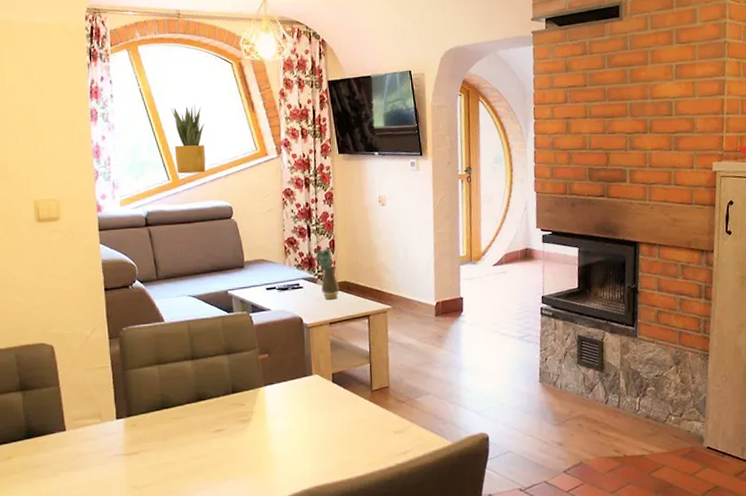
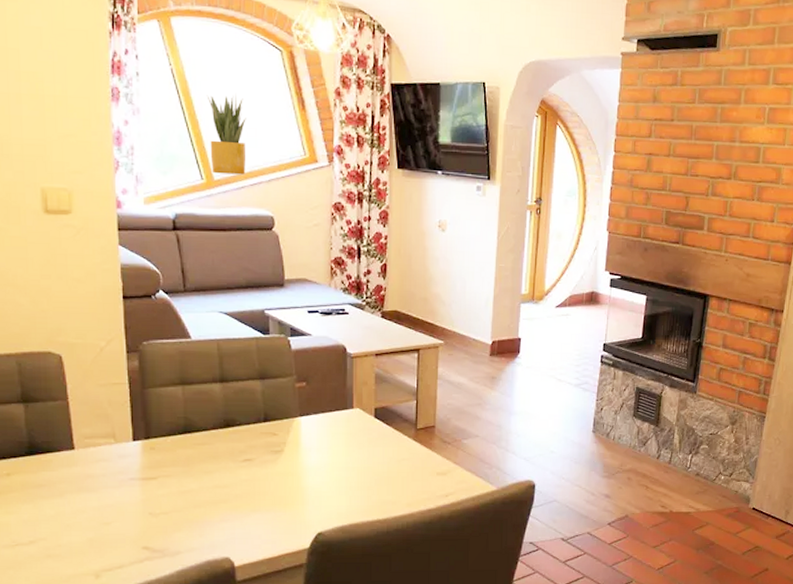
vase: present [315,247,339,300] -> none [364,271,388,329]

